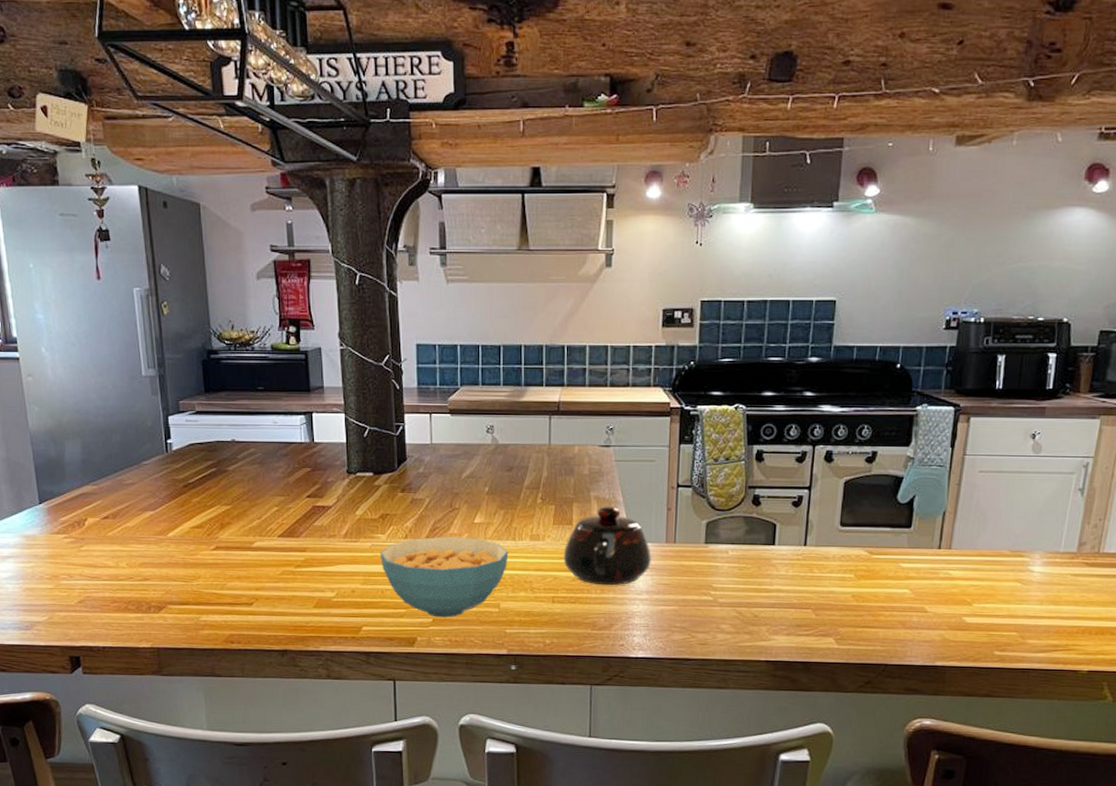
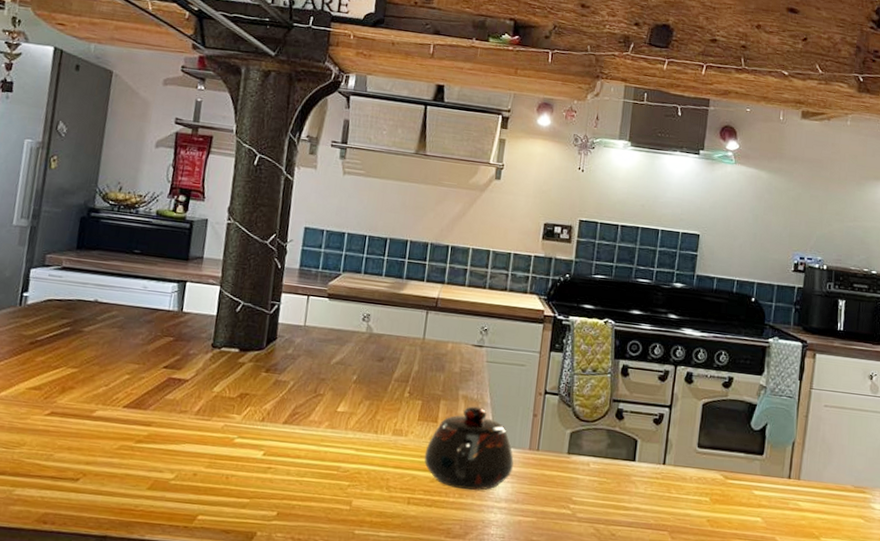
cereal bowl: present [380,536,509,618] -> none [231,422,369,512]

